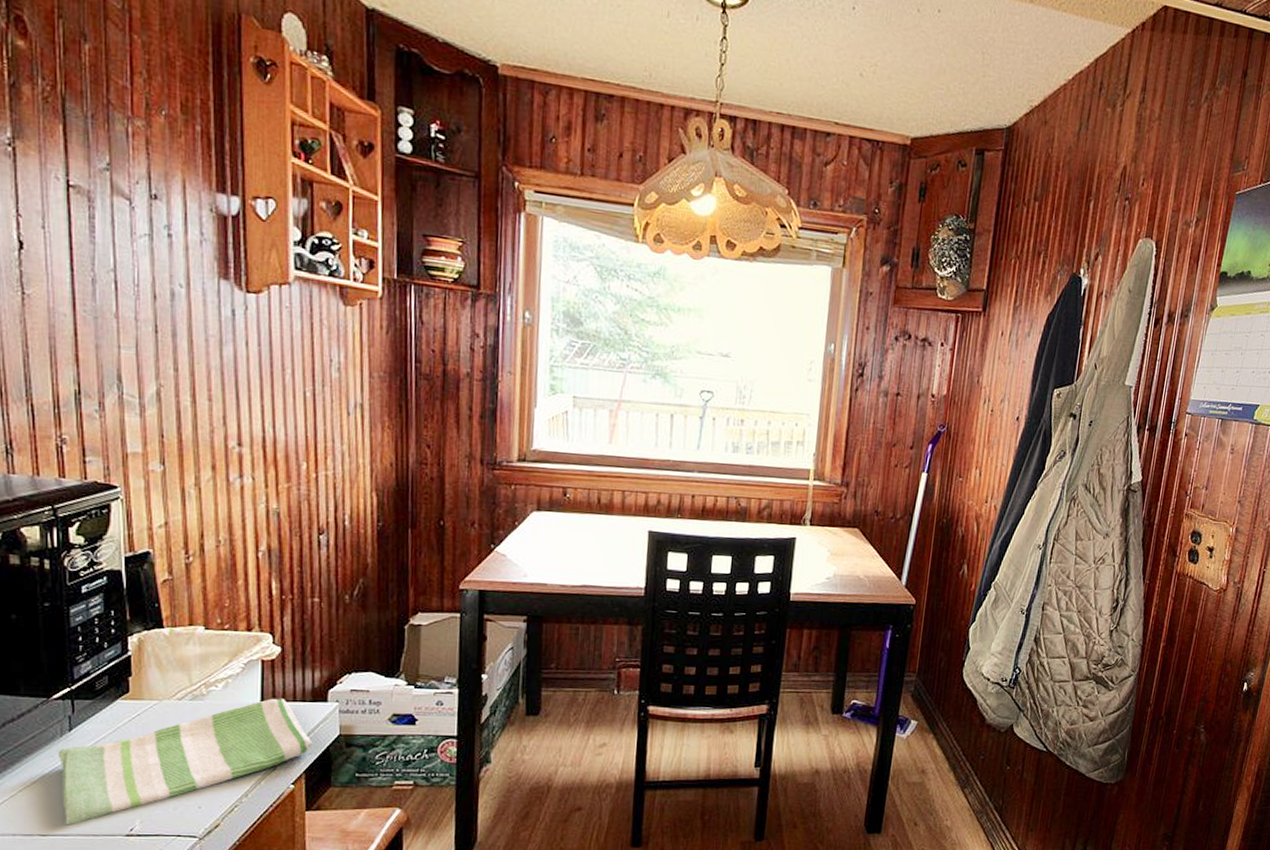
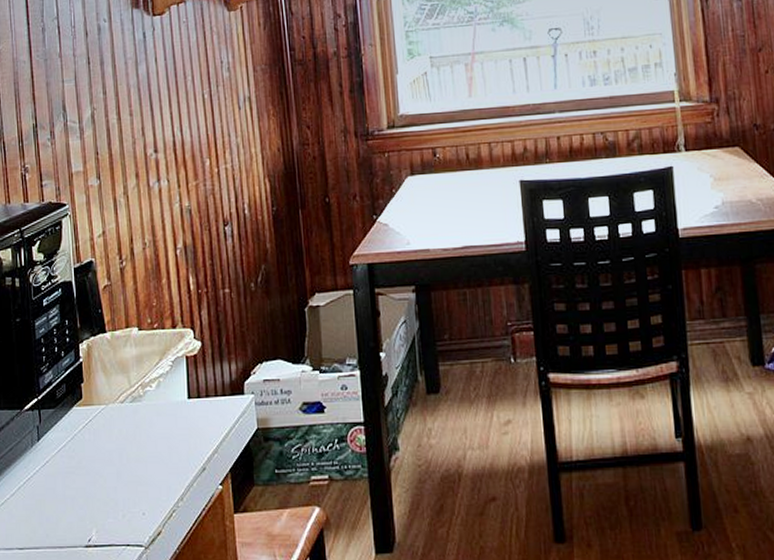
dish towel: present [59,698,313,826] -> none [30,394,235,538]

